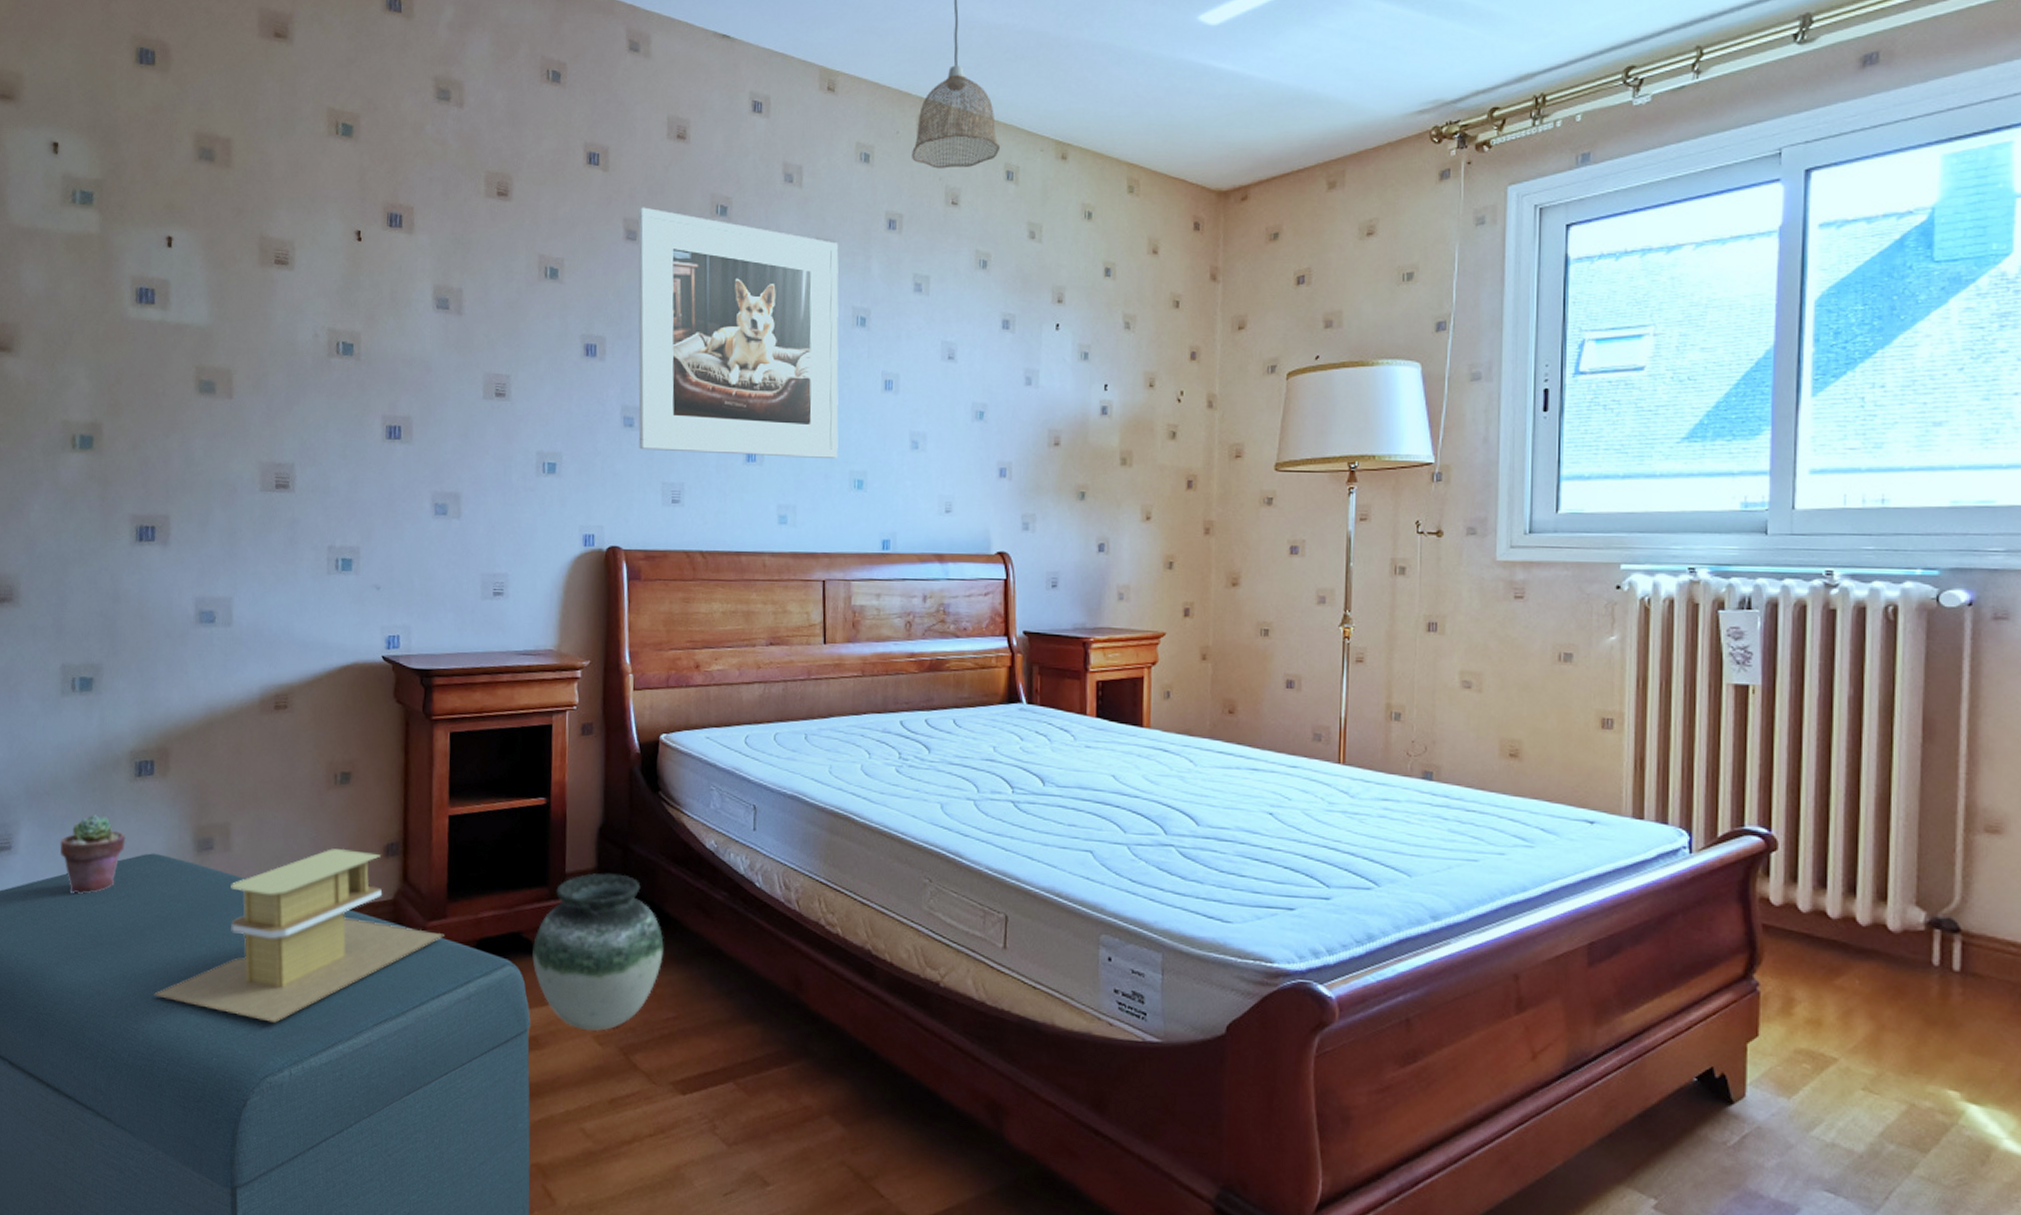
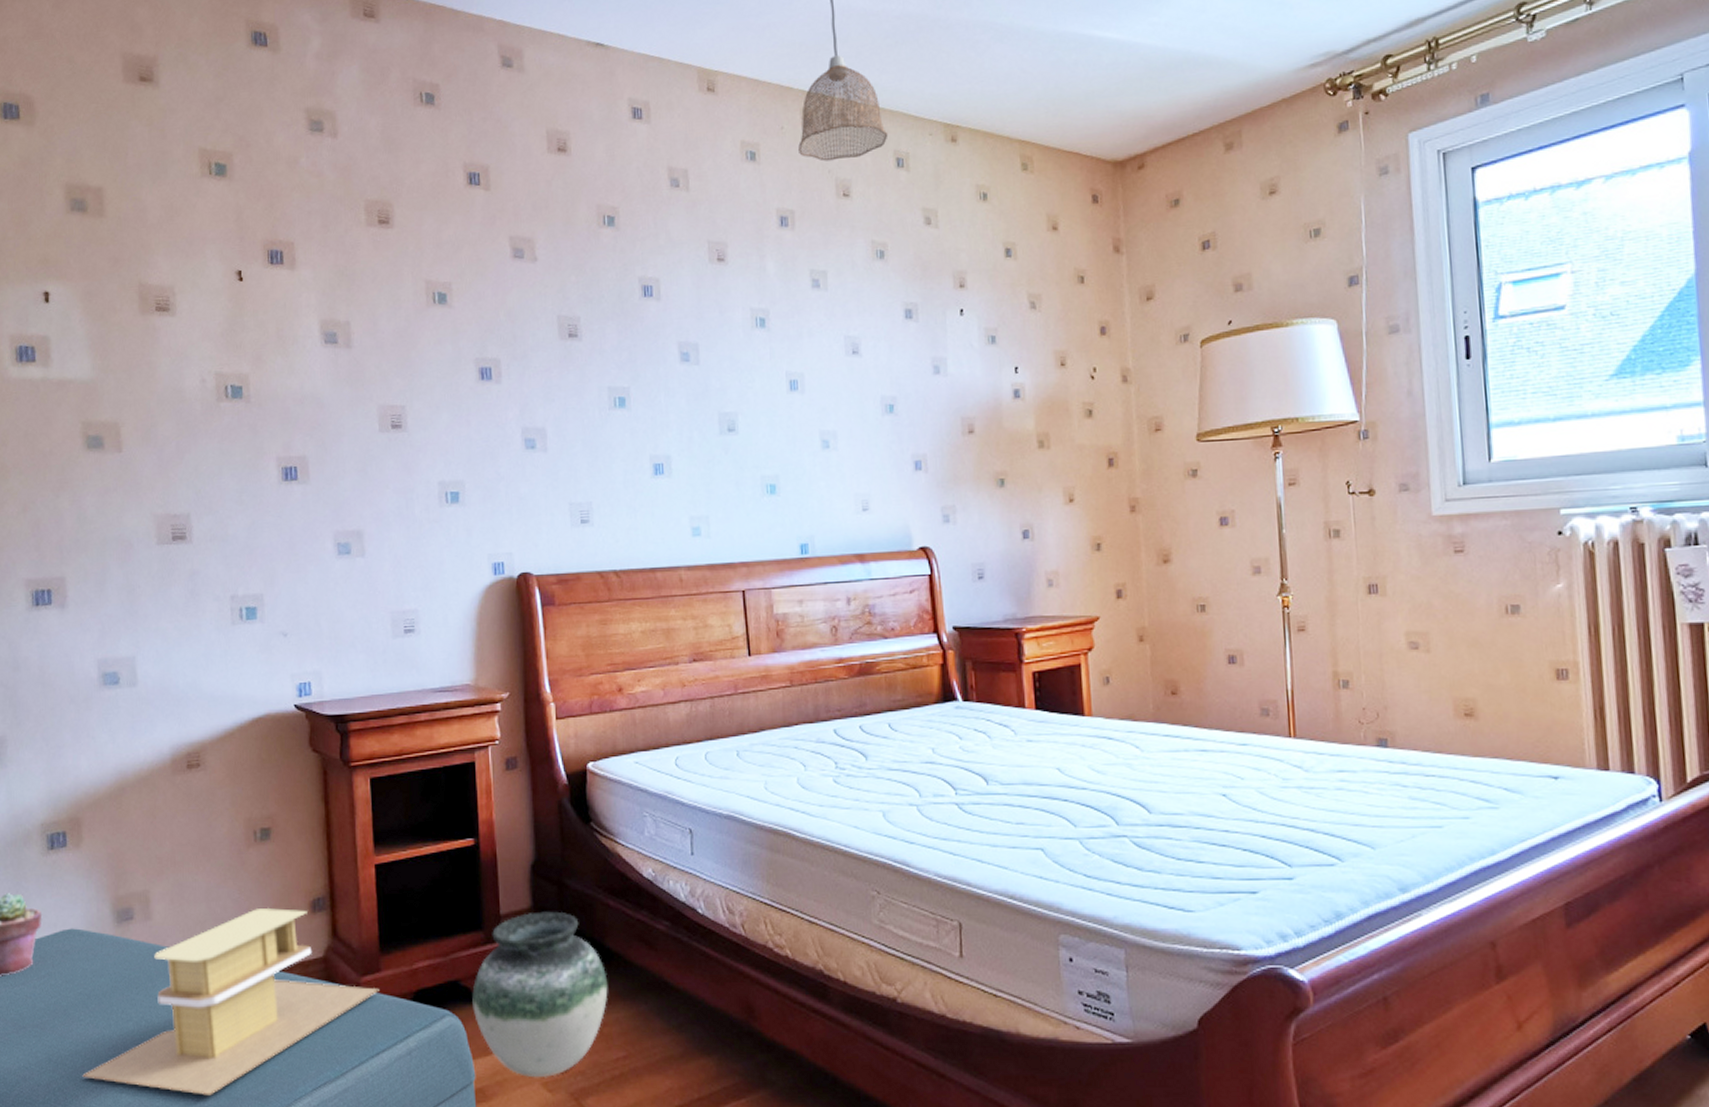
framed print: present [637,207,839,458] -> none [523,223,748,472]

